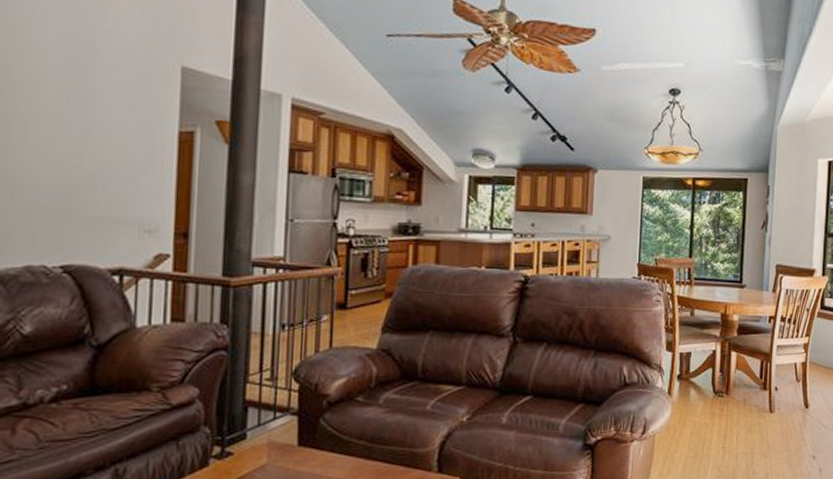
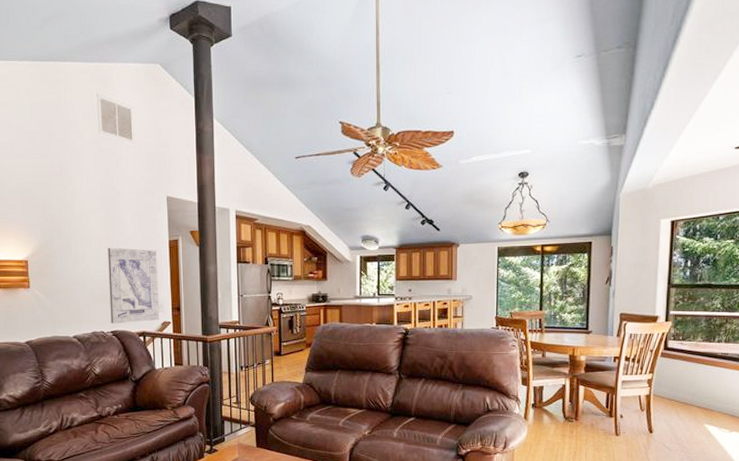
wall art: none [61,133,158,255] -> present [107,247,160,324]

